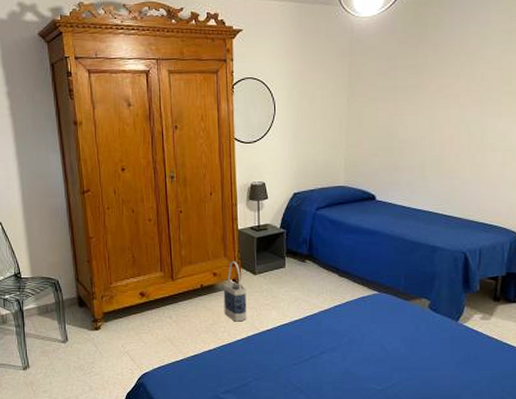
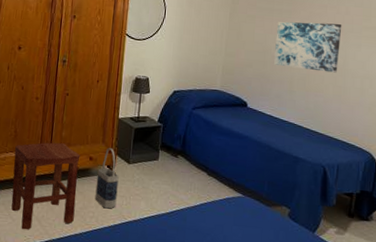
stool: none [135,262,206,352] -> present [11,142,81,230]
wall art: none [401,92,478,151] -> present [273,21,342,73]

